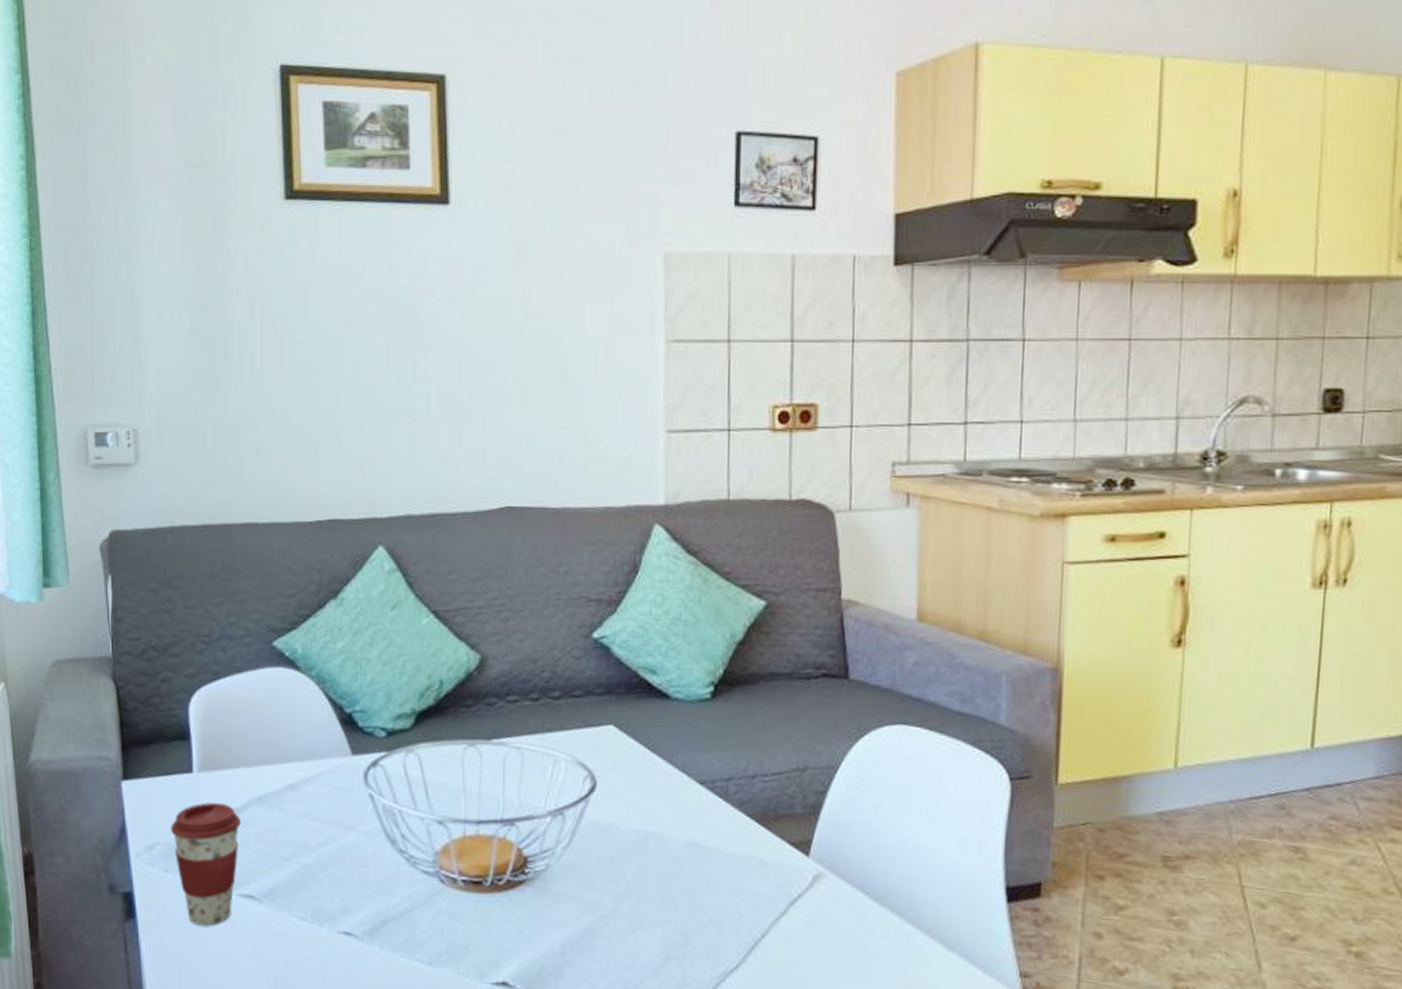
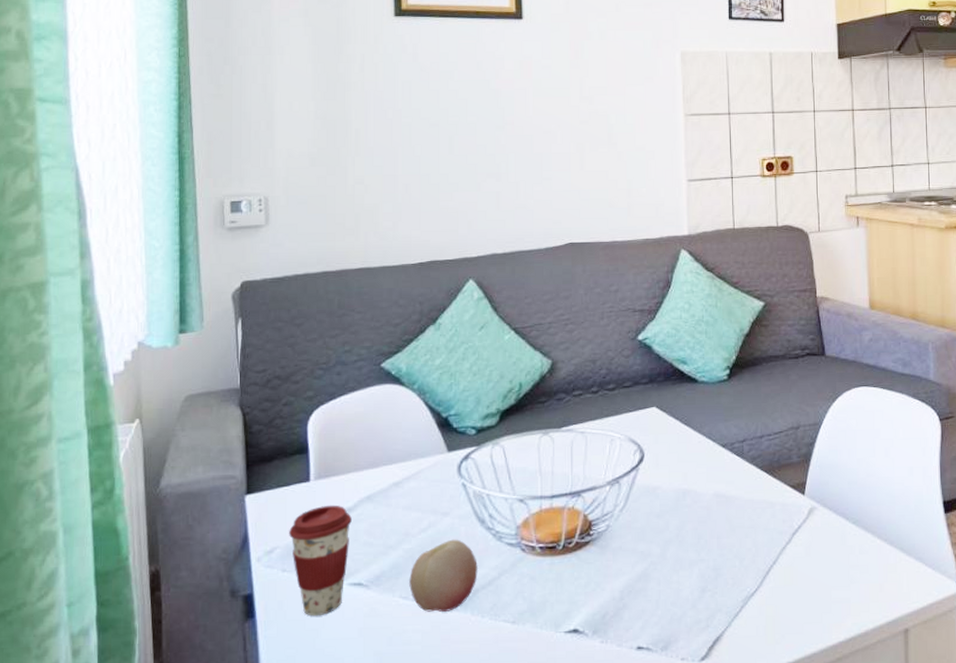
fruit: none [307,858,389,941] -> present [409,539,479,612]

